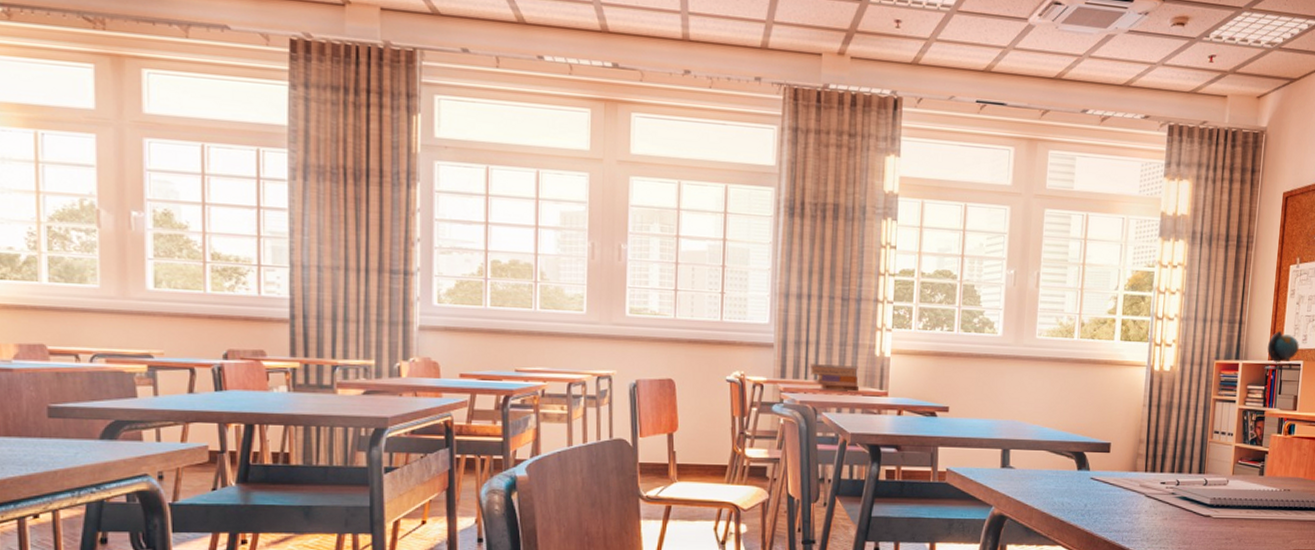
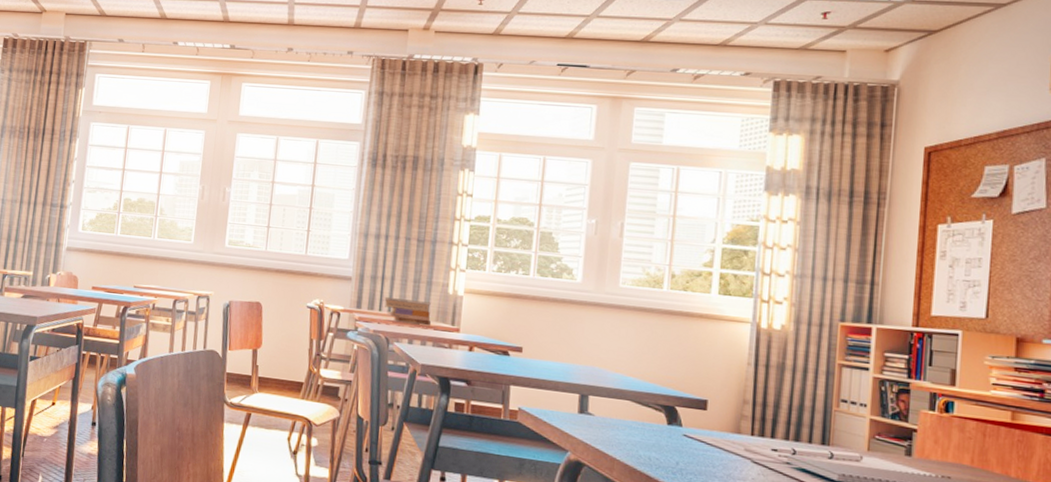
globe: present [1263,330,1301,371] -> none [905,295,960,341]

